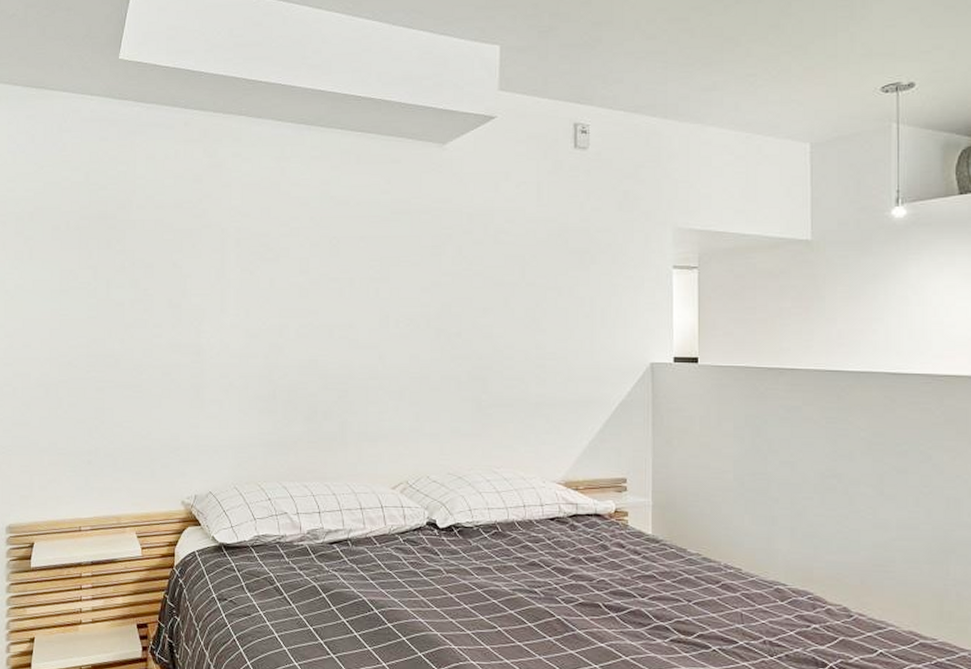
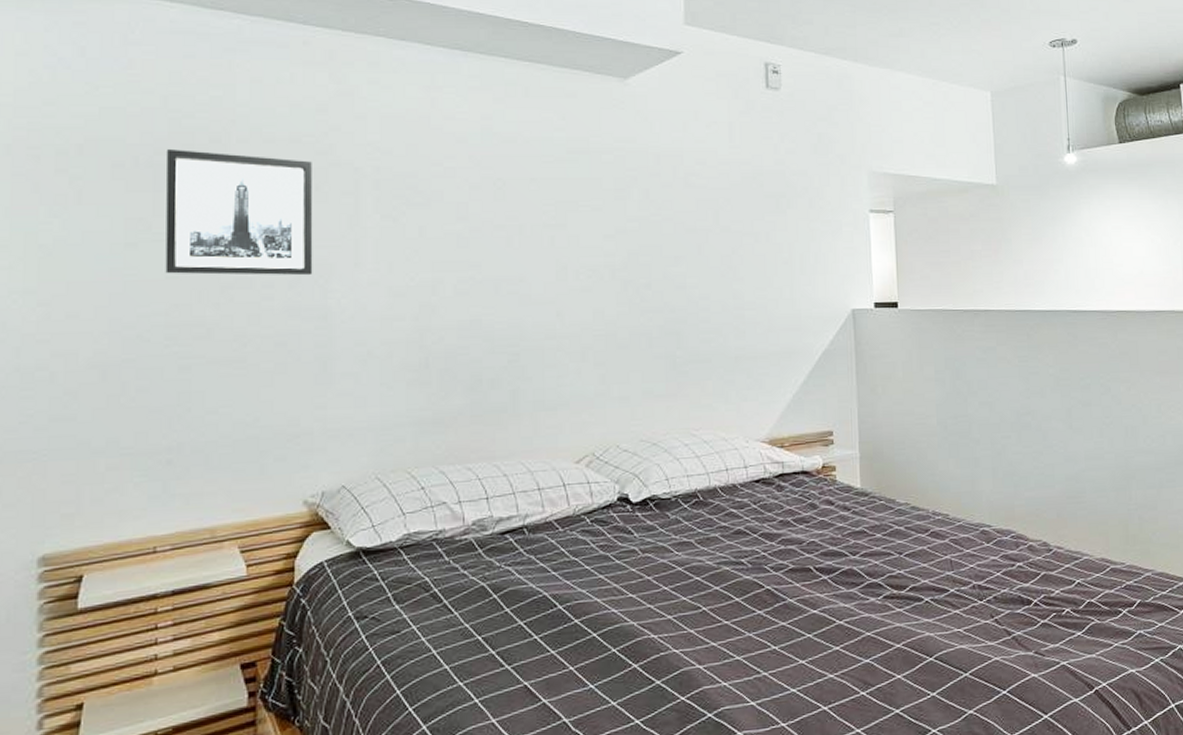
wall art: none [87,215,191,318] -> present [165,150,313,276]

